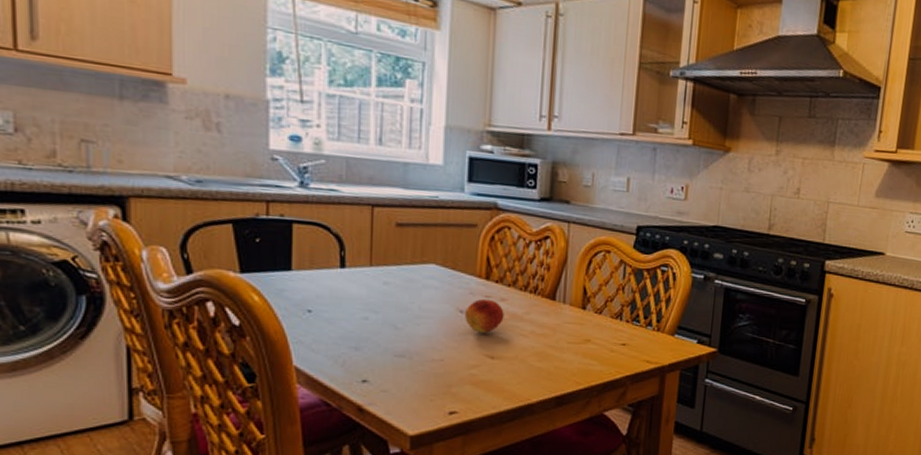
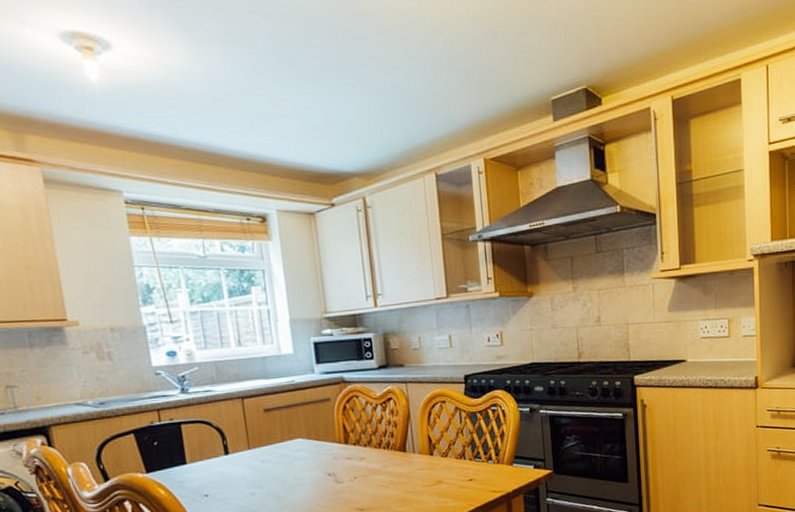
fruit: present [465,298,504,334] -> none [333,460,366,491]

